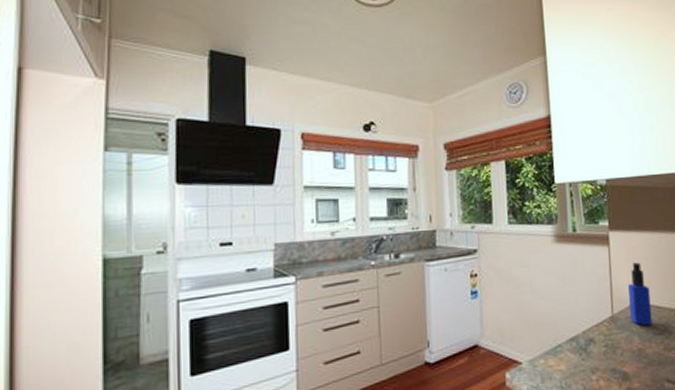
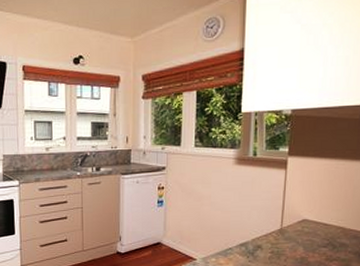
bottle: present [628,262,653,326] -> none [297,185,320,239]

